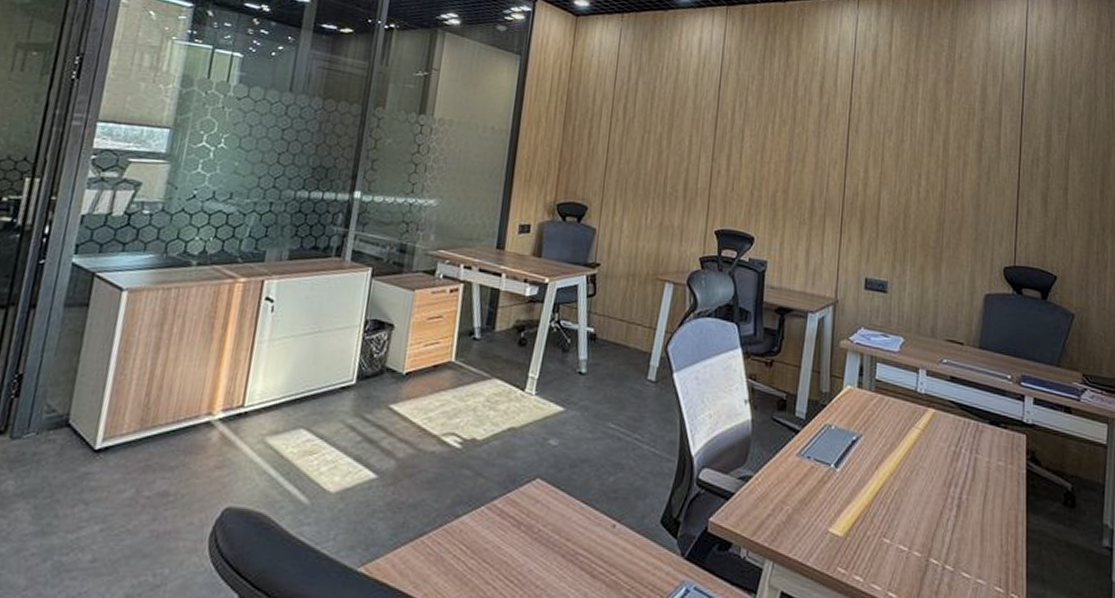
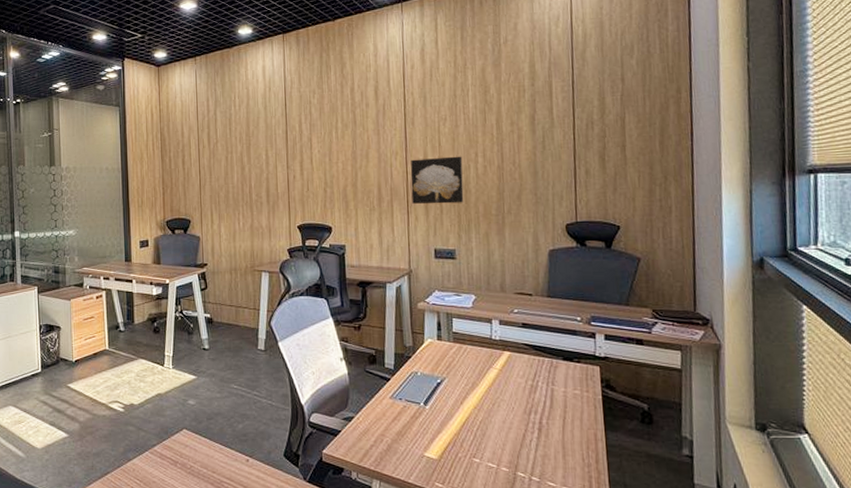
wall art: none [847,171,905,229] -> present [410,156,464,204]

